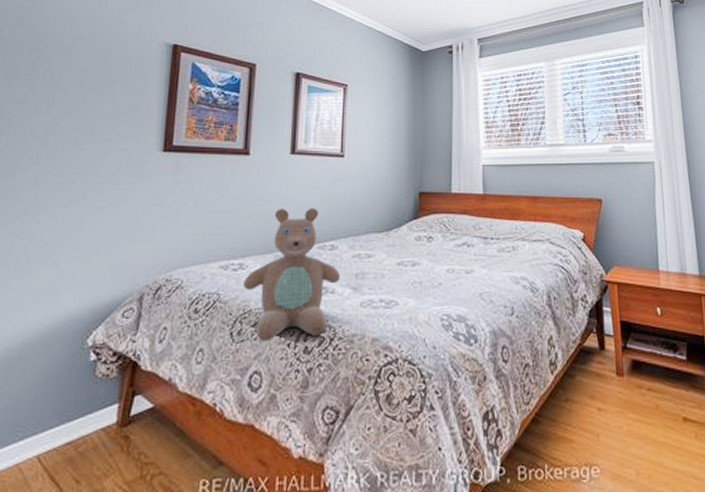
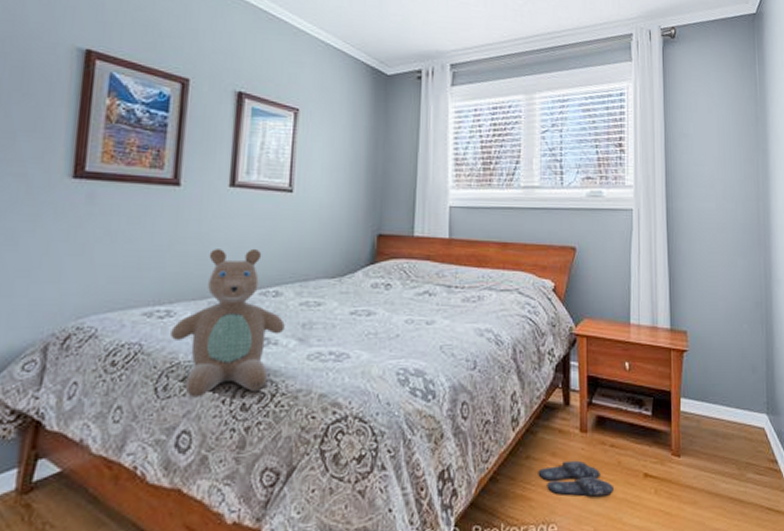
slippers: none [578,403,653,440] -> present [538,460,613,497]

